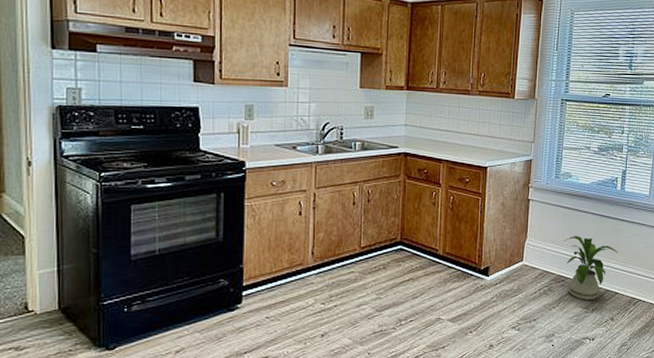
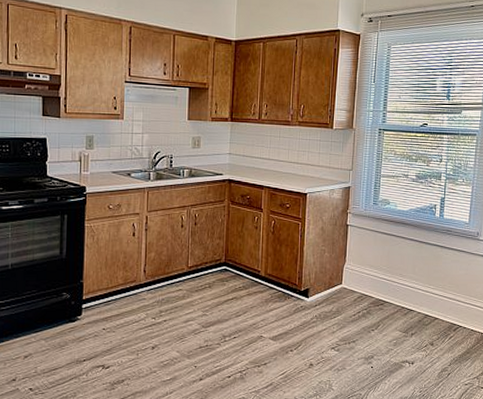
house plant: present [564,235,619,301] -> none [382,260,438,325]

